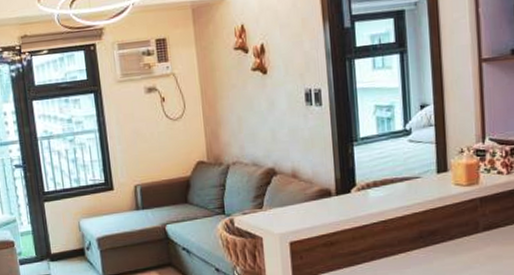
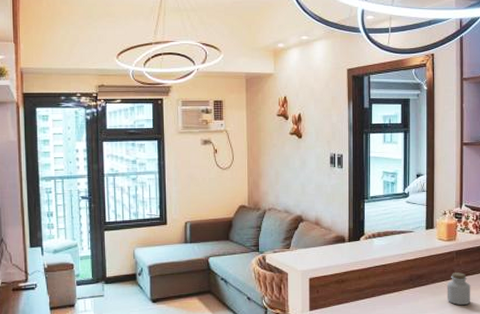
jar: none [469,224,504,266] -> present [447,272,471,306]

